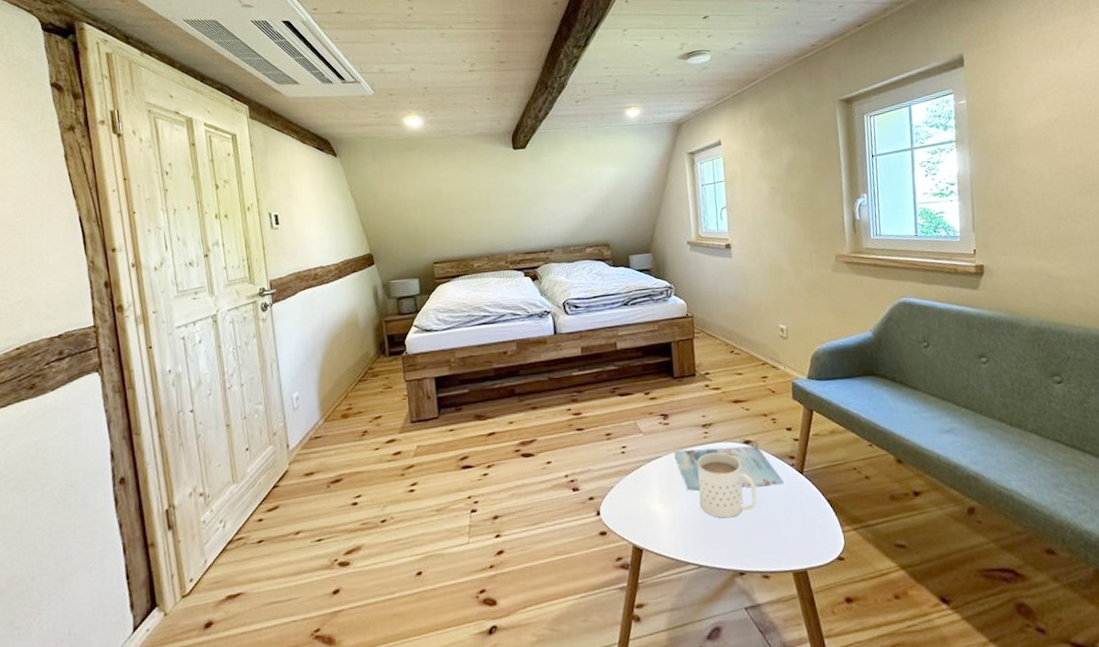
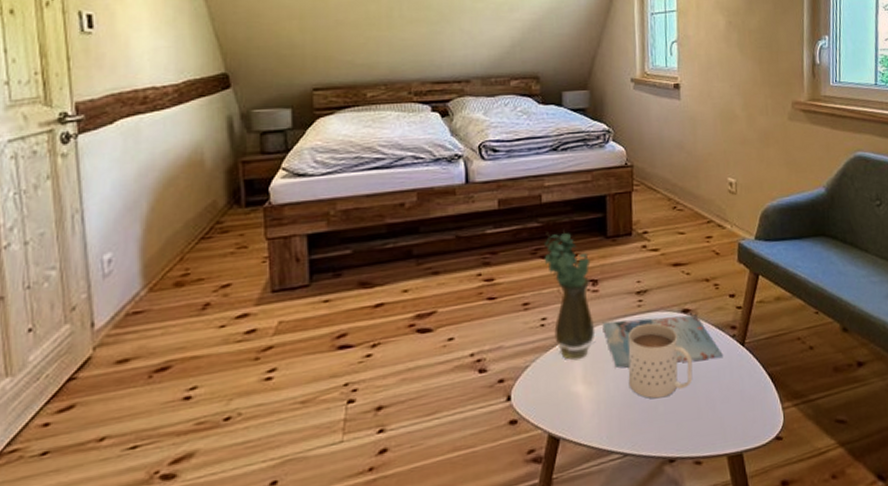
vase: none [621,371,668,483] -> present [544,229,595,361]

